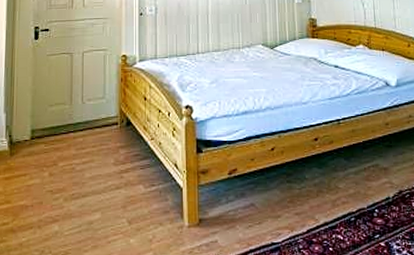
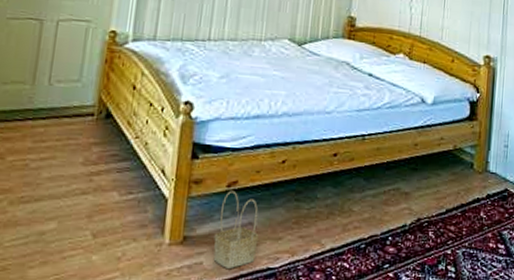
basket: none [224,177,261,245] -> present [213,190,259,268]

